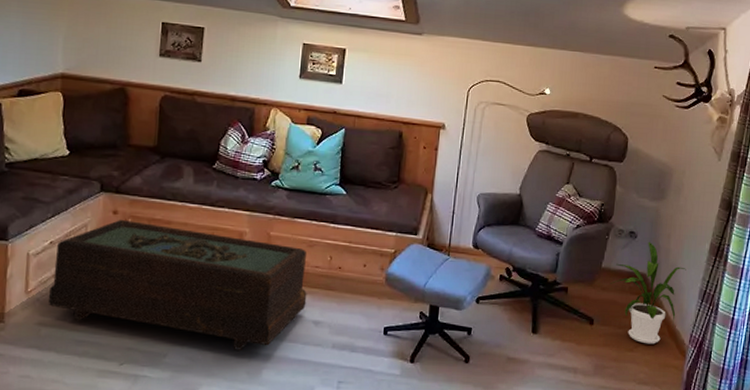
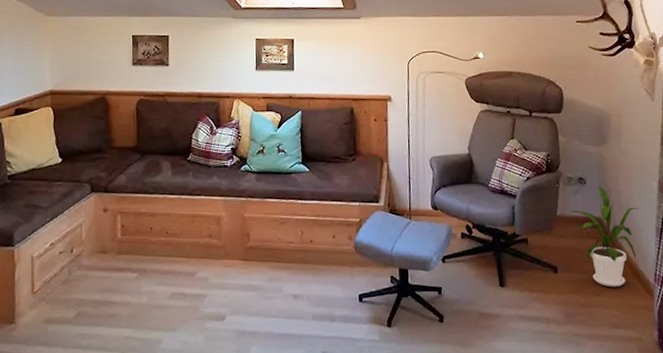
coffee table: present [49,219,307,350] -> none [53,216,284,330]

